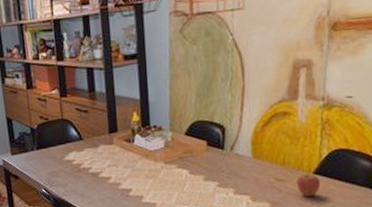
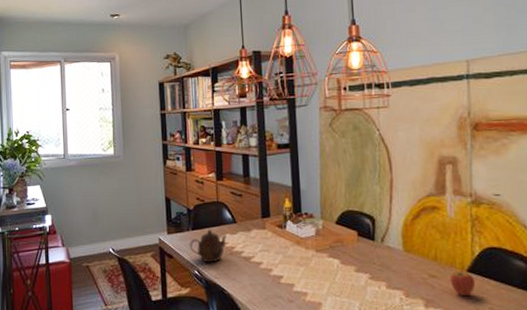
teapot: none [35,147,74,181] -> present [190,229,228,263]

